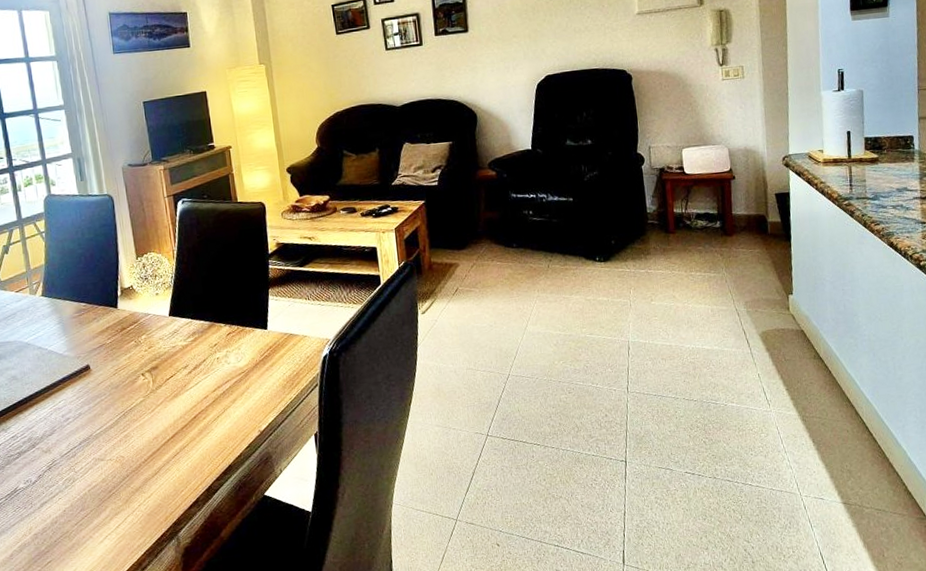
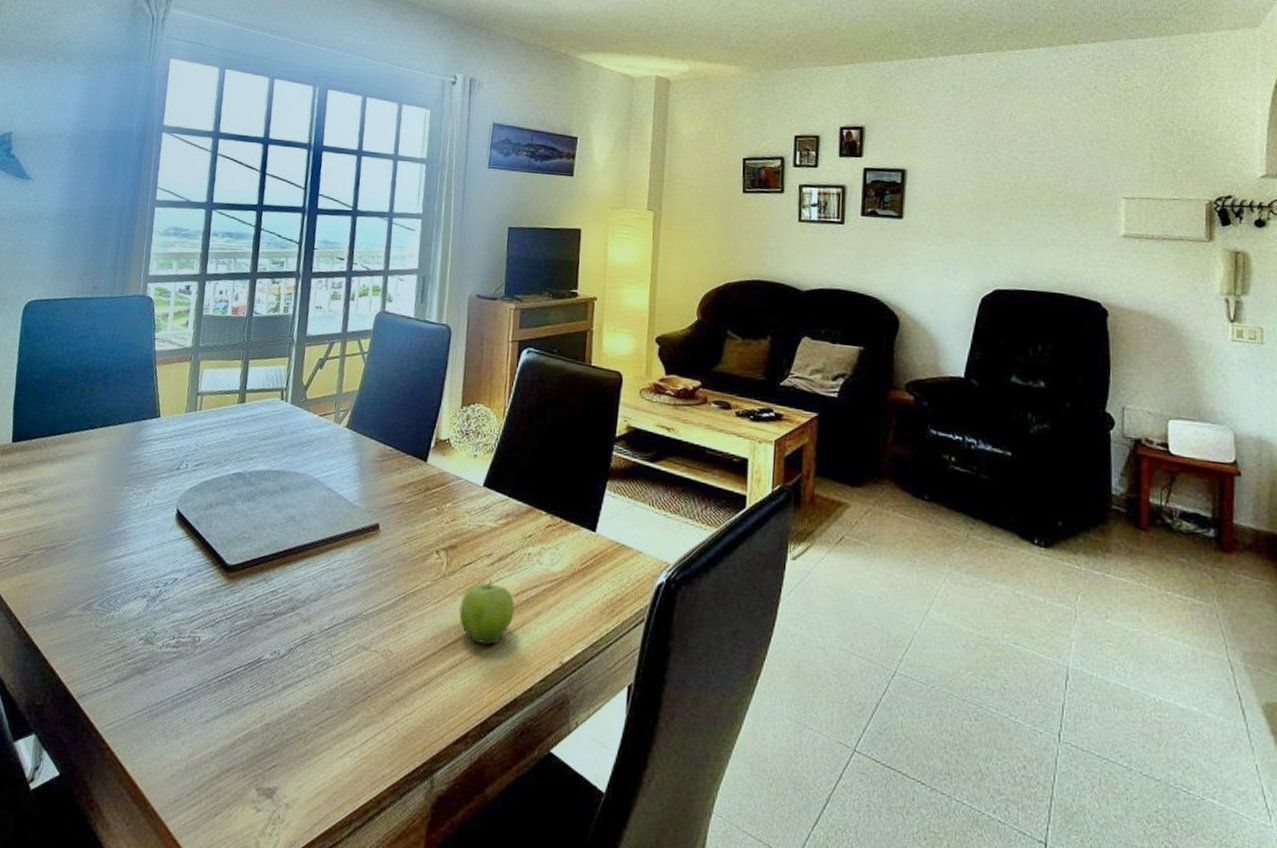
fruit: none [170,384,215,434] -> present [459,579,515,646]

